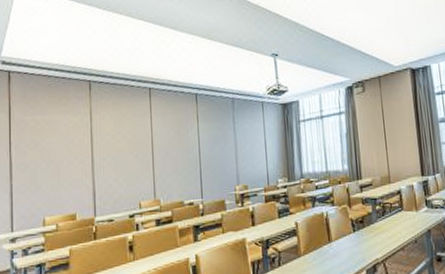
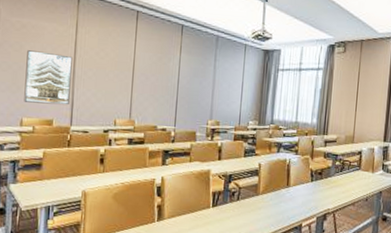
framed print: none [44,145,91,200] -> present [24,50,73,105]

